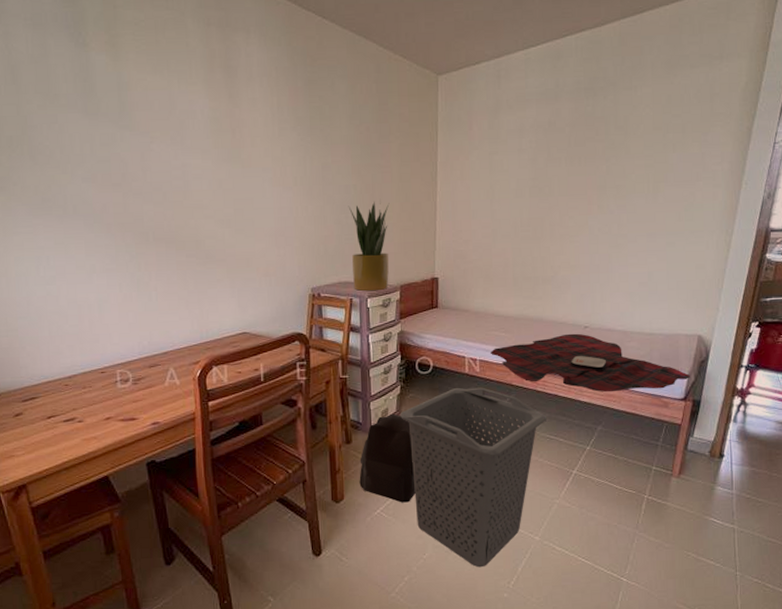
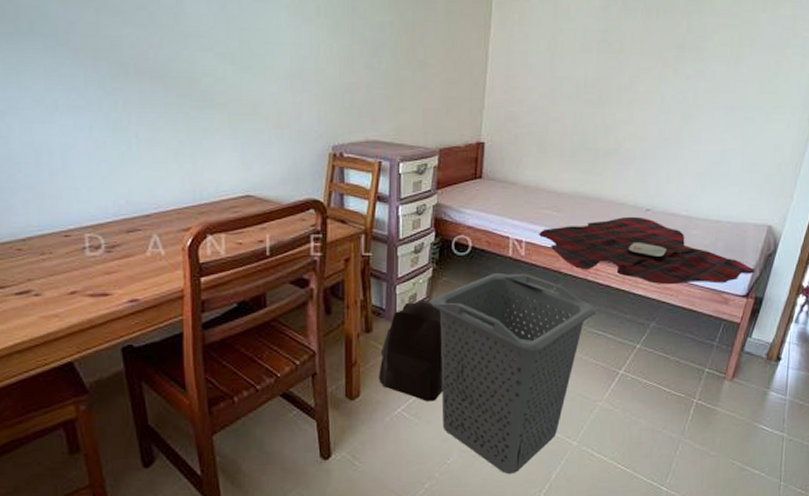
planter: present [348,201,390,292] -> none [382,44,432,154]

